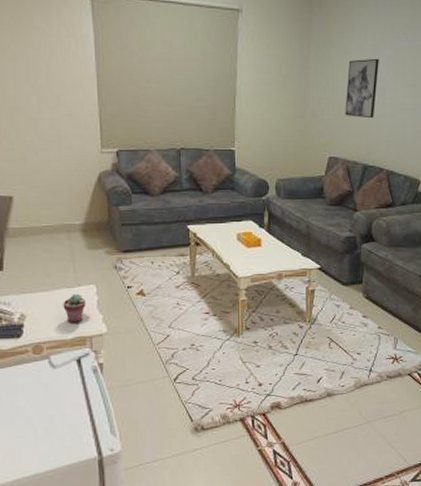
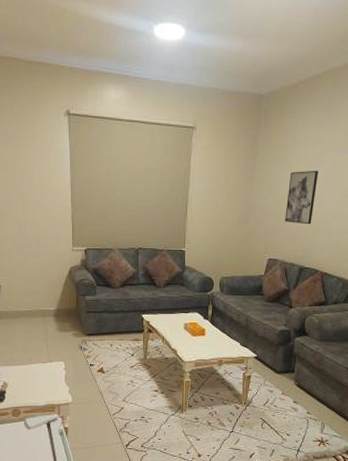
potted succulent: present [63,293,86,323] -> none [37,368,56,393]

